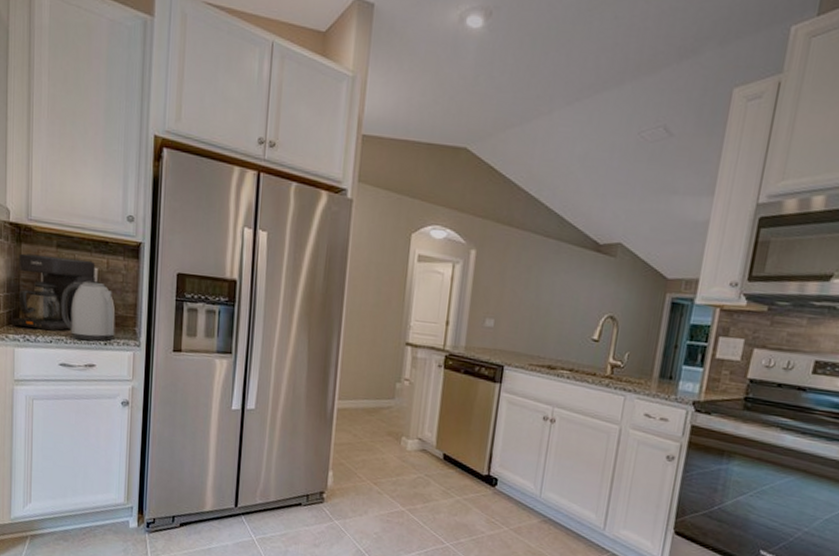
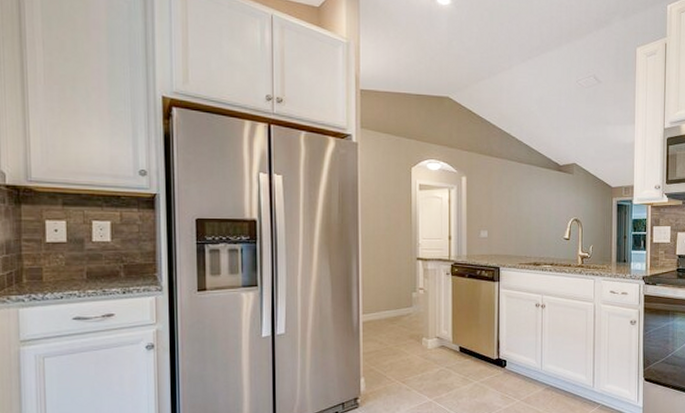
coffee maker: present [10,253,96,331] -> none [11,214,108,287]
kettle: present [60,280,116,342] -> none [70,234,134,292]

